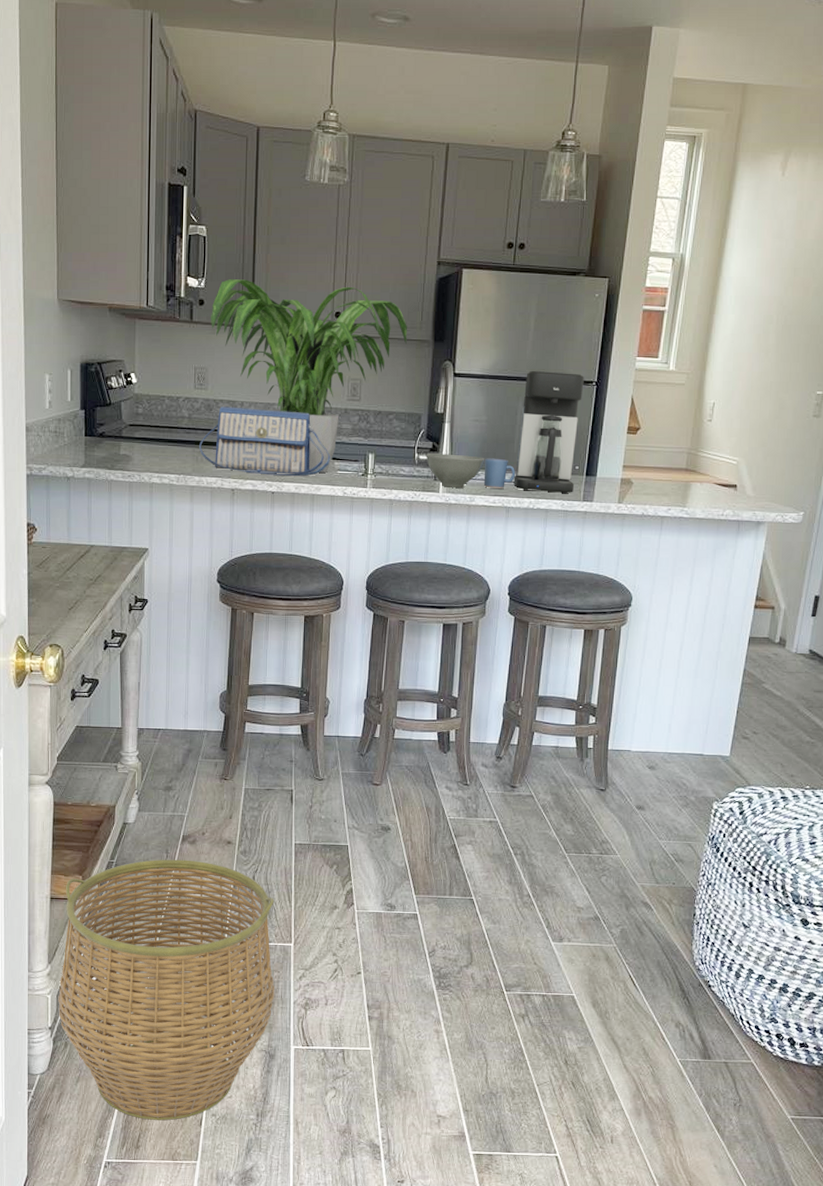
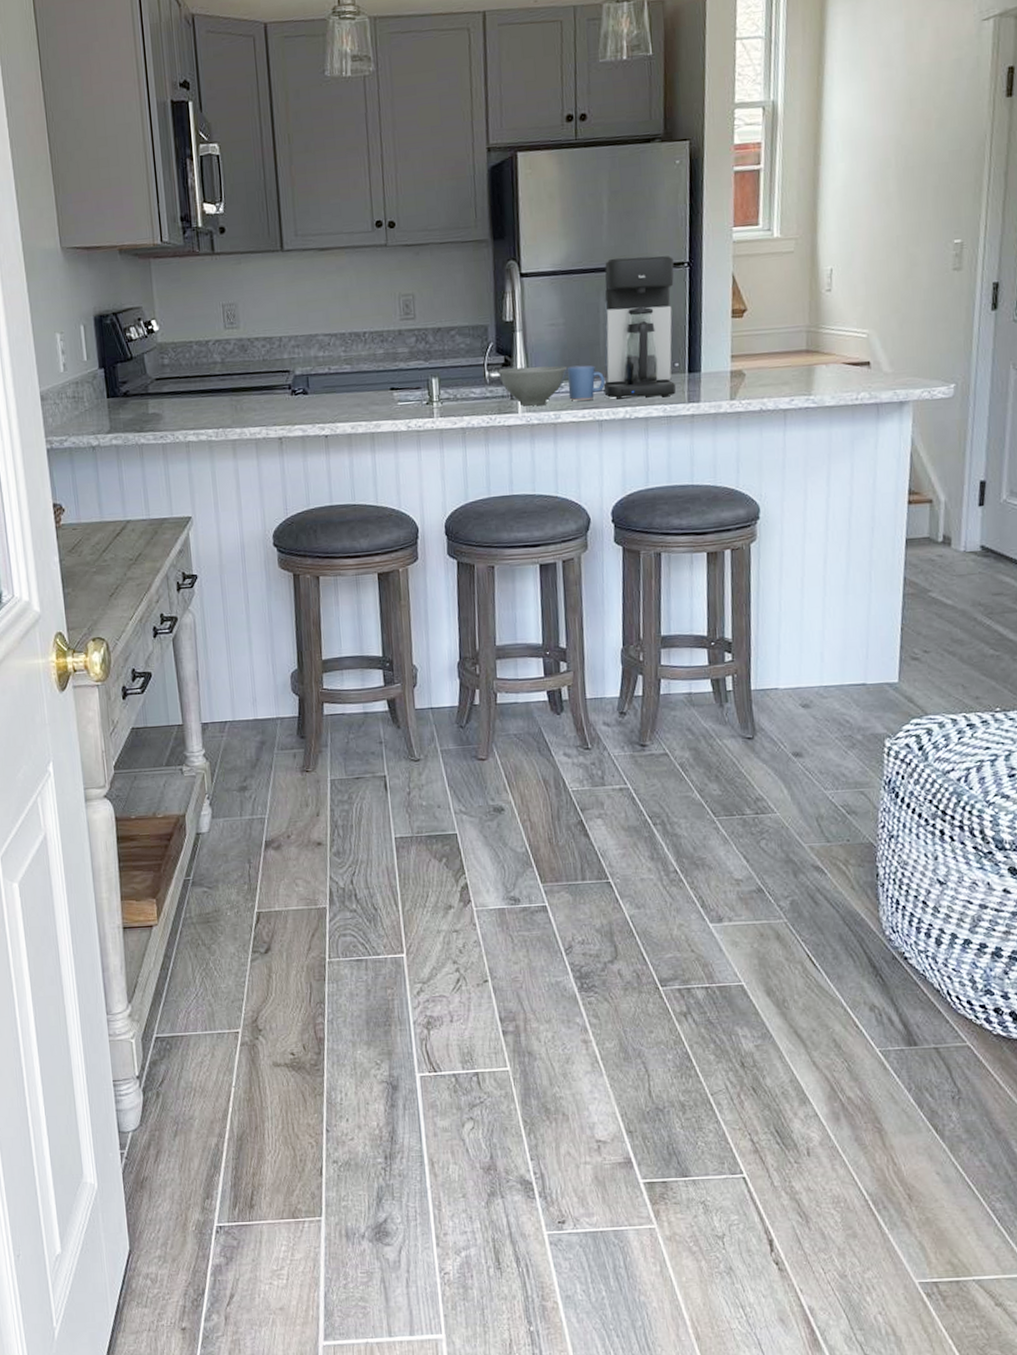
basket: present [58,859,275,1121] -> none [139,868,391,1174]
handbag: present [199,406,331,477] -> none [237,339,388,418]
potted plant: present [211,279,407,473] -> none [234,190,462,408]

